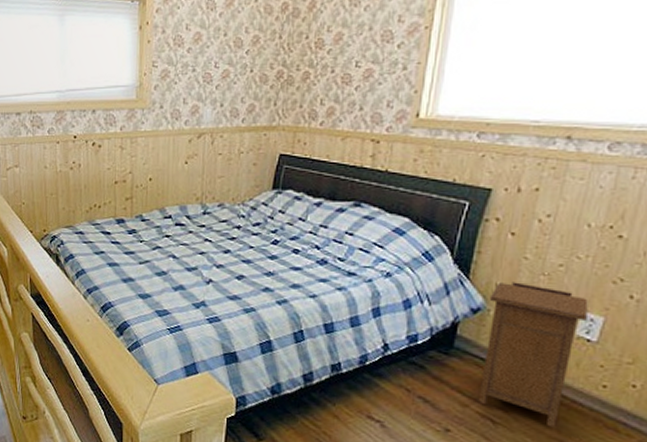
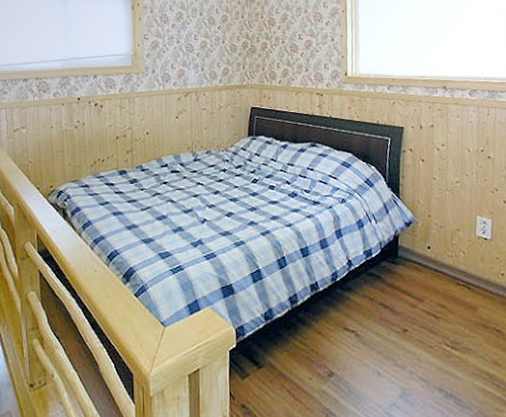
nightstand: present [478,282,588,428] -> none [415,198,481,315]

